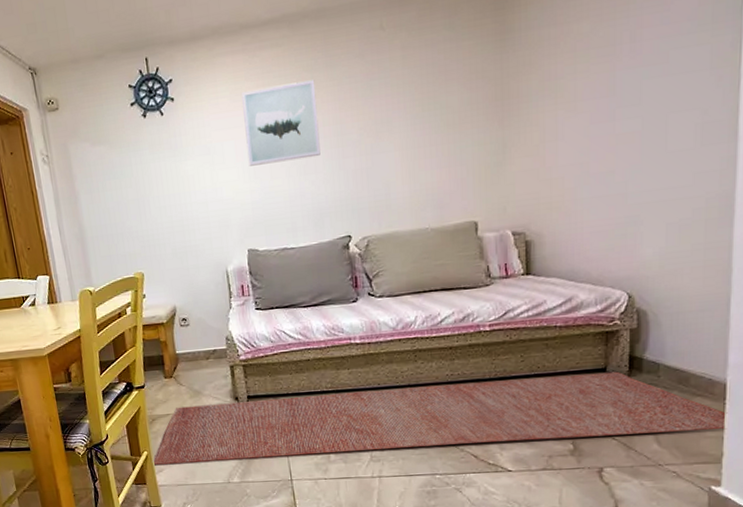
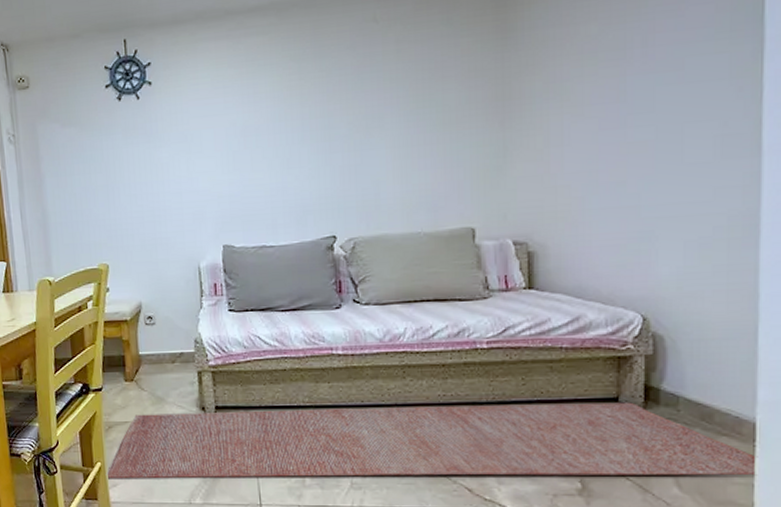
wall art: present [242,80,321,166] -> none [224,70,306,157]

